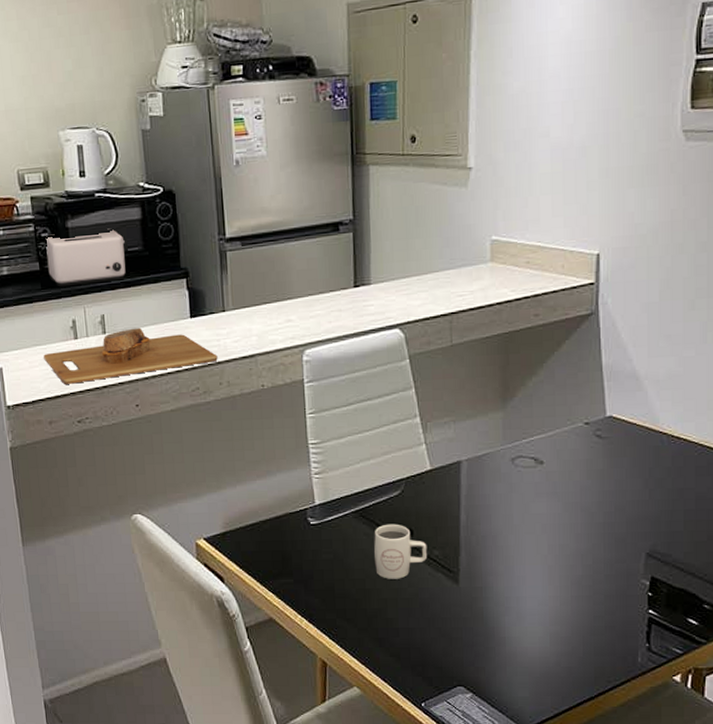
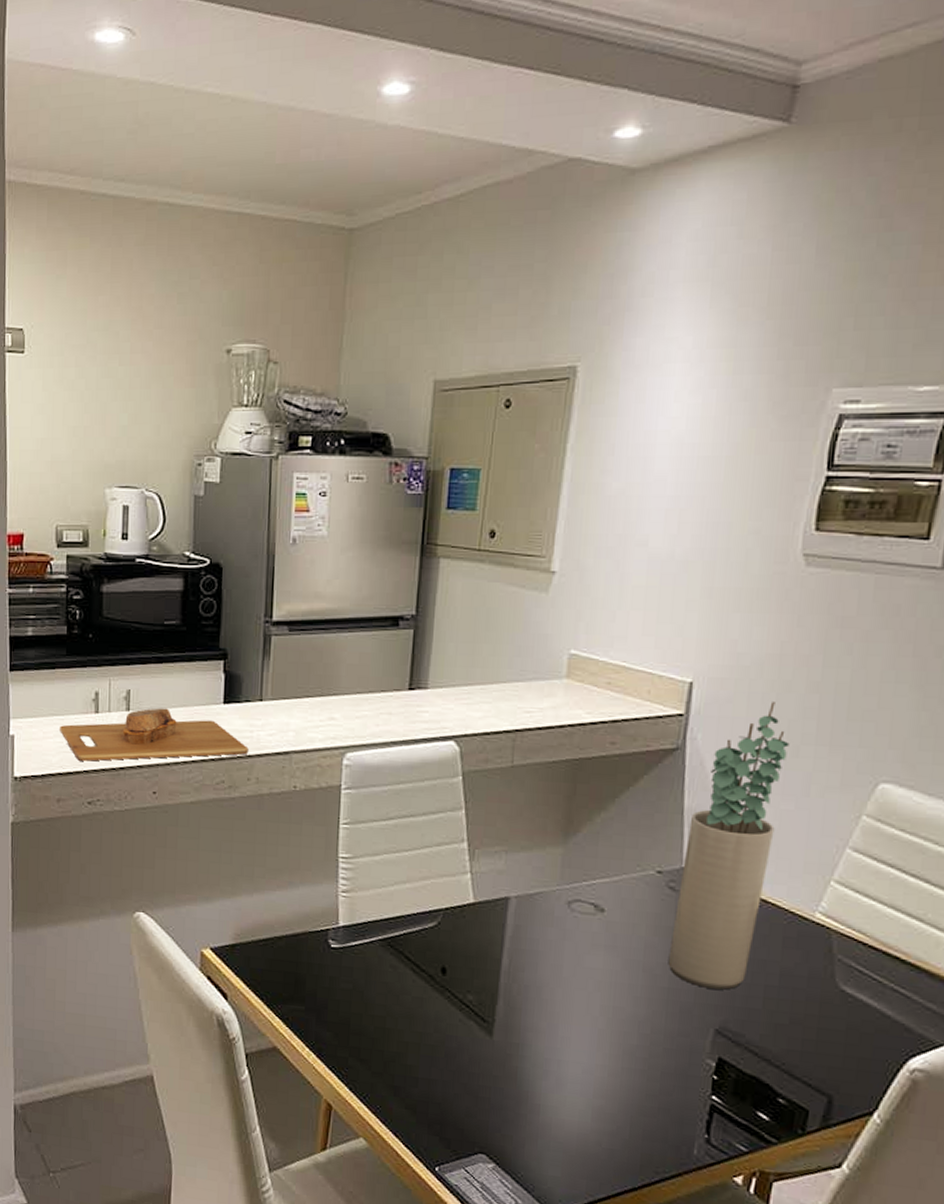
toaster: present [45,228,126,287] -> none [76,597,162,656]
mug: present [373,524,428,579] -> none [398,958,461,1022]
vase: none [601,264,686,519] -> present [668,702,790,990]

